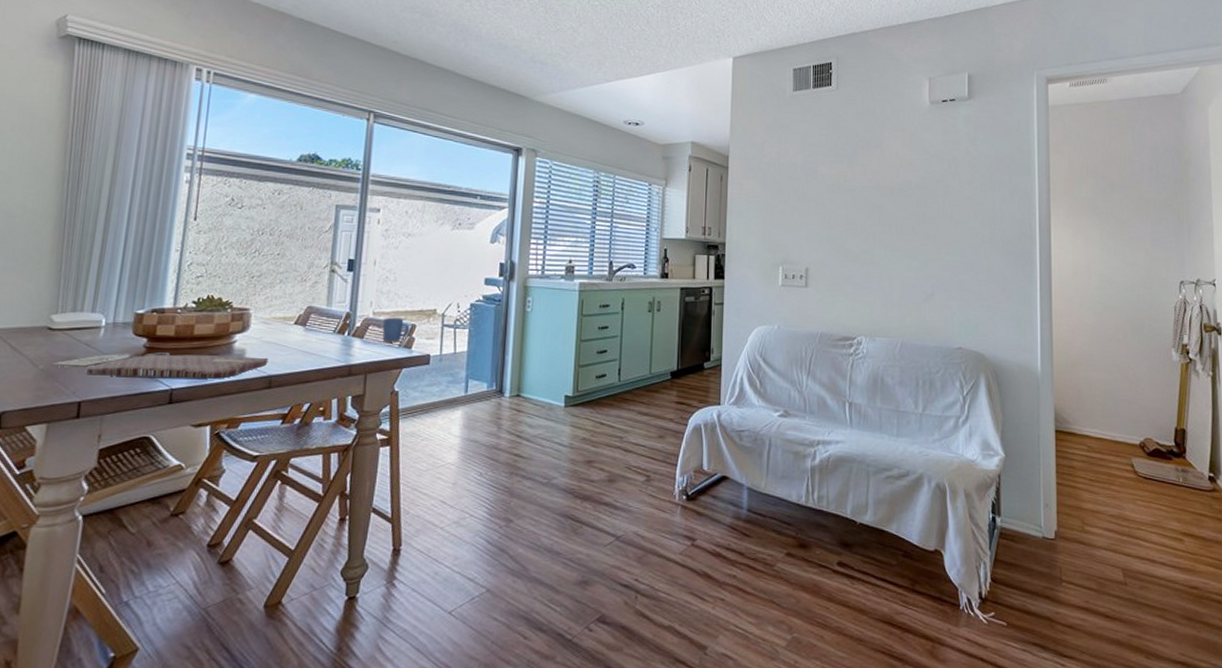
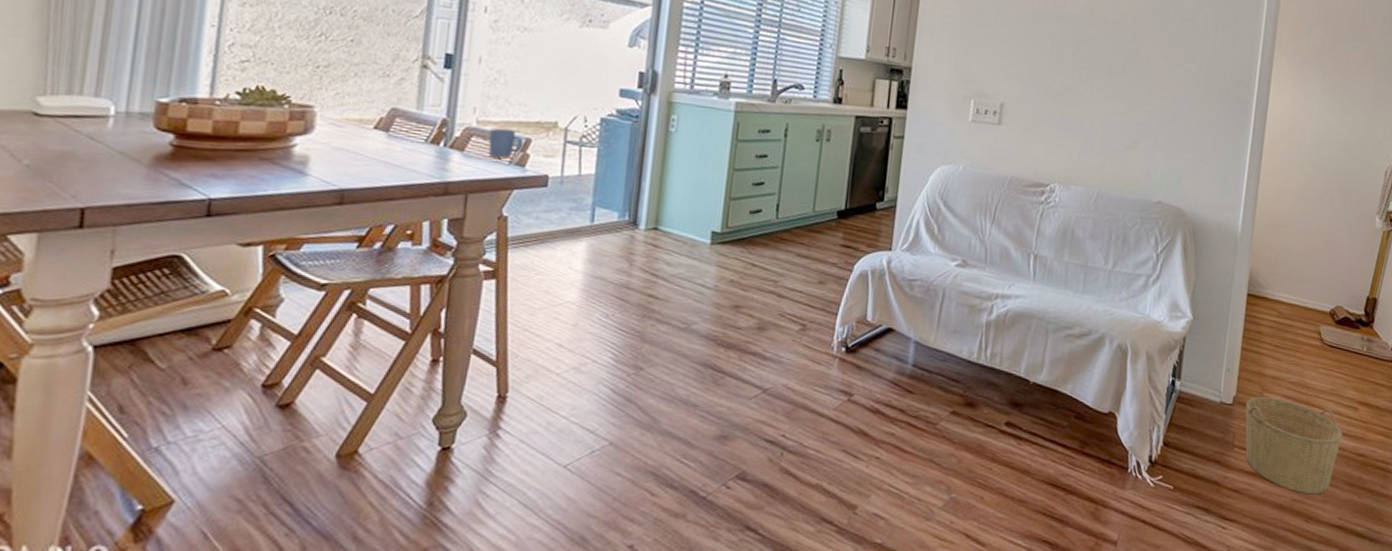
placemat: present [51,352,268,379] -> none [40,150,340,190]
basket: none [1068,531,1171,630] -> present [1245,397,1343,495]

